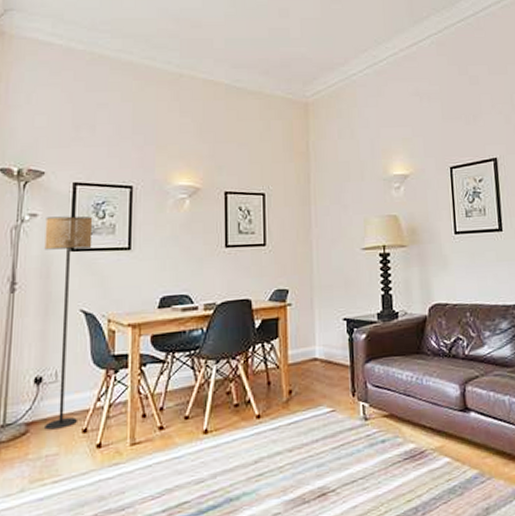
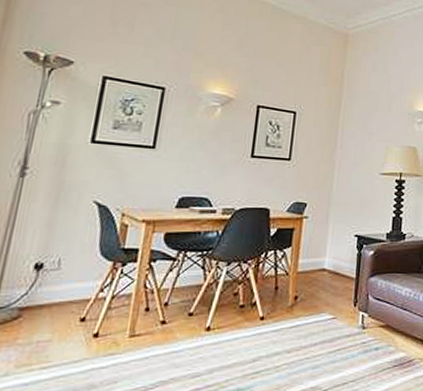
floor lamp: present [44,216,93,430] -> none [39,106,120,316]

